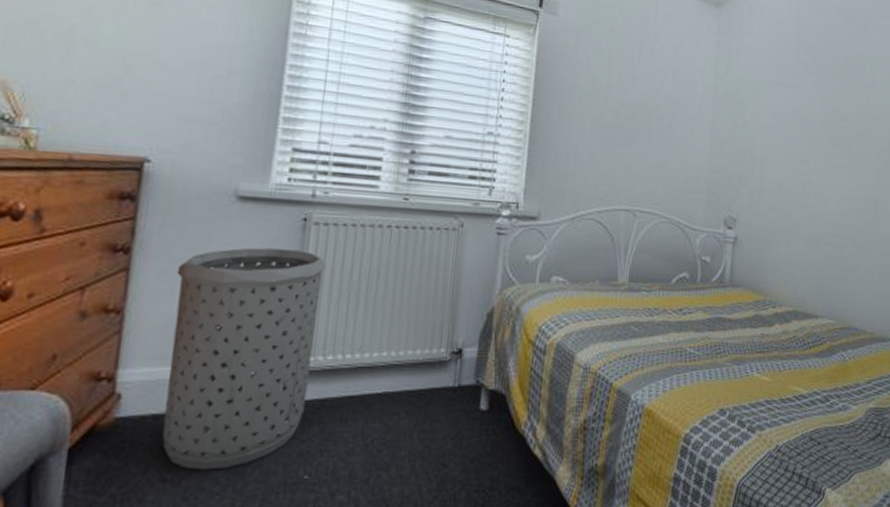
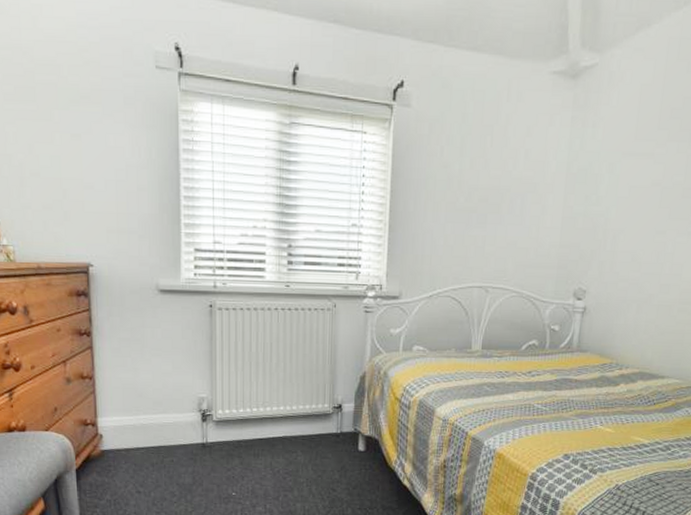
laundry basket: present [162,247,327,470] -> none [125,329,231,487]

